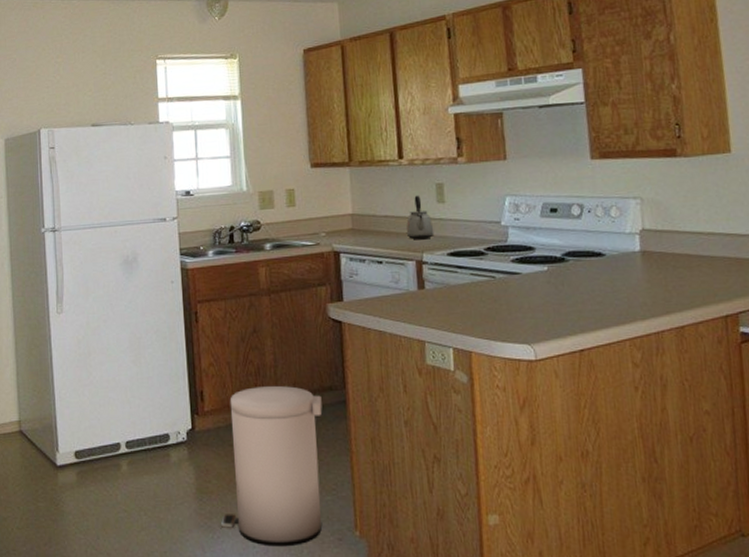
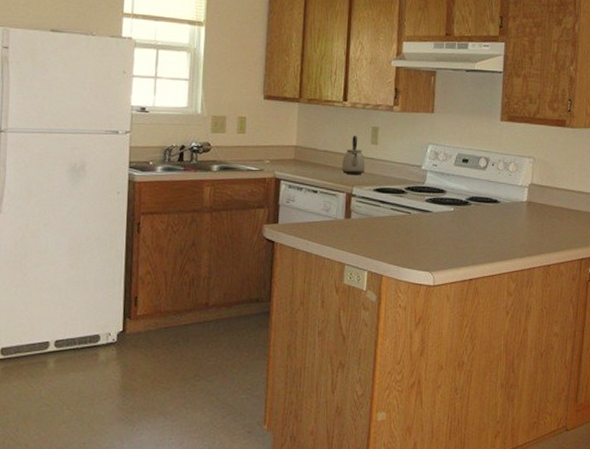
pedal bin: present [220,385,323,547] -> none [140,295,248,438]

